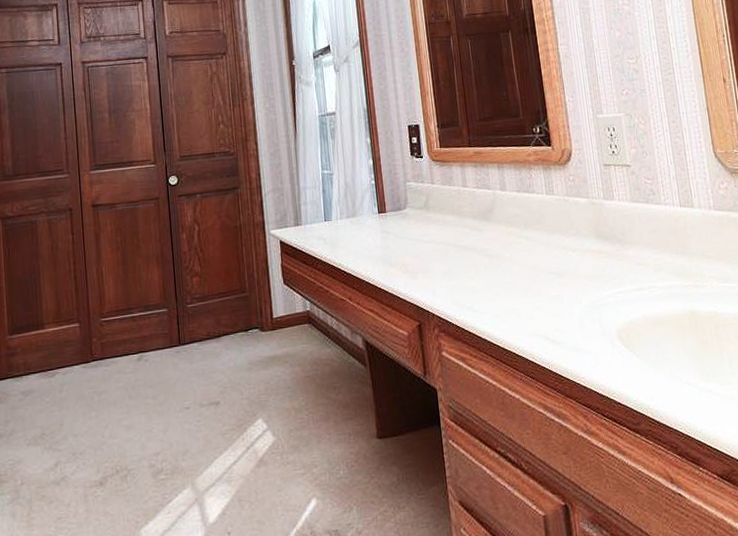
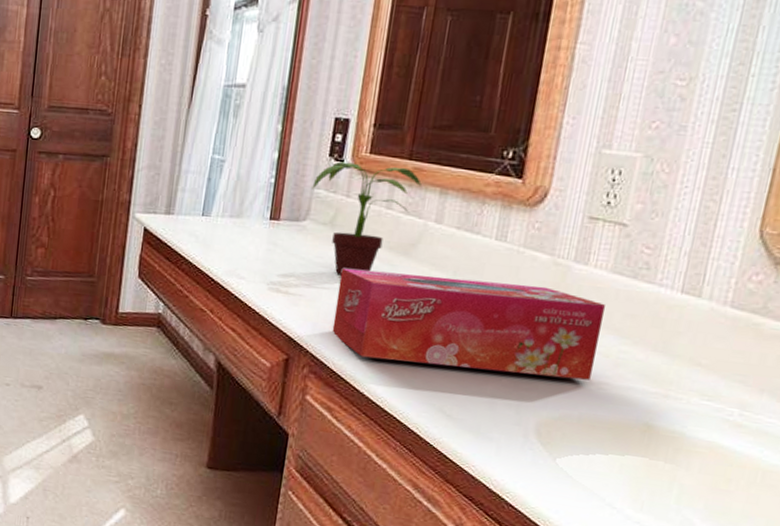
potted plant: none [404,153,483,246] -> present [312,161,421,274]
tissue box: none [442,222,642,309] -> present [332,267,605,380]

